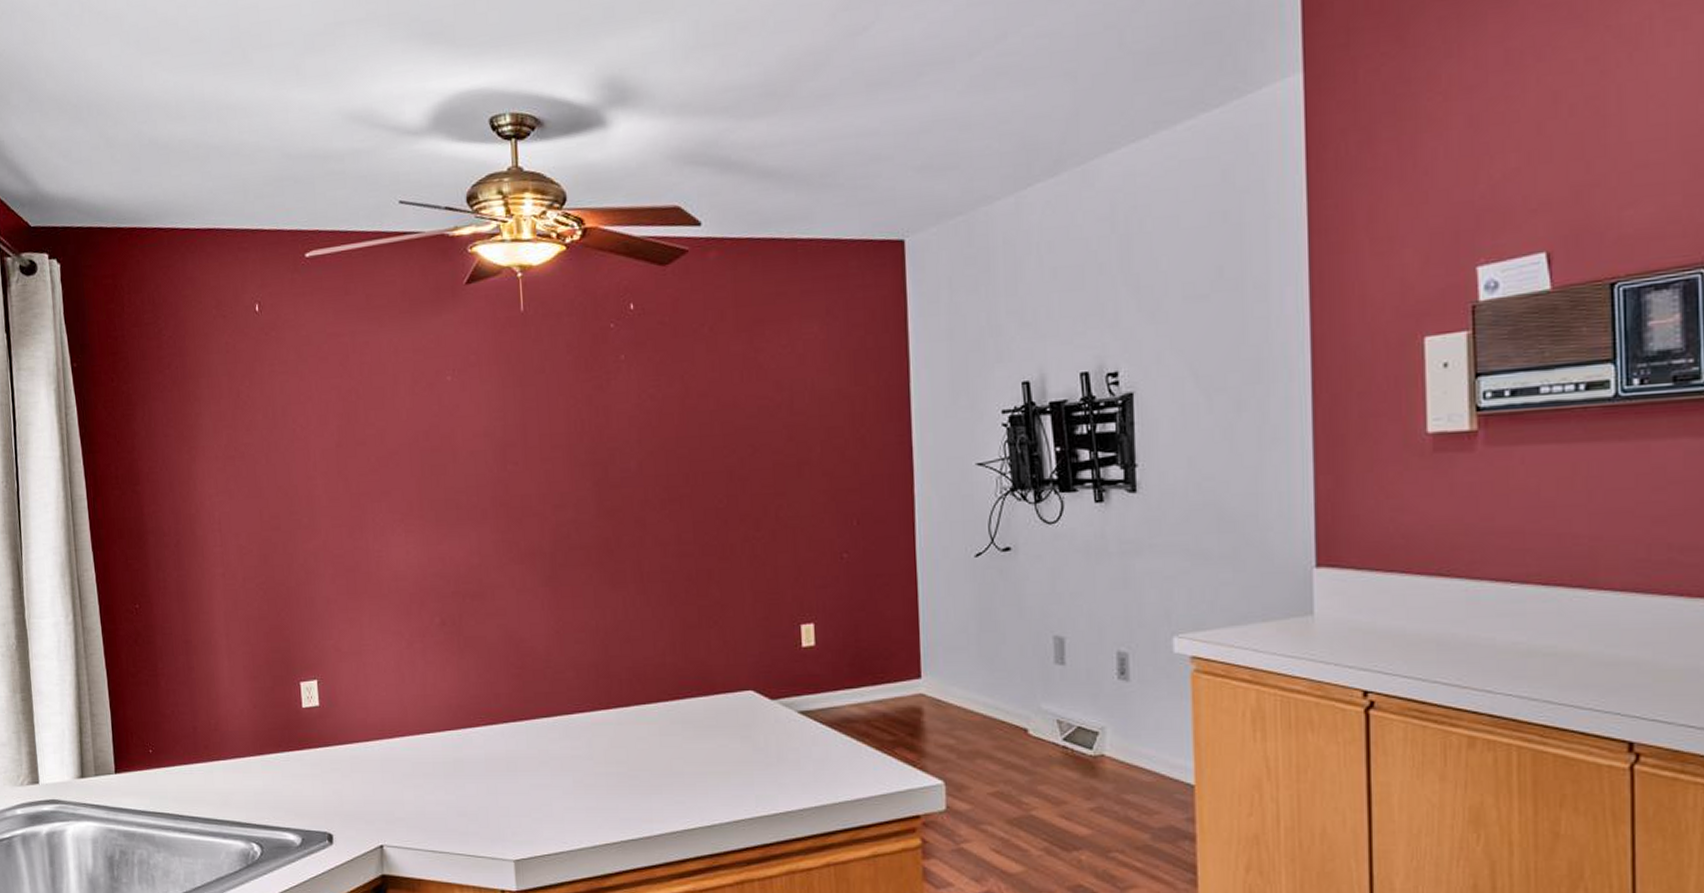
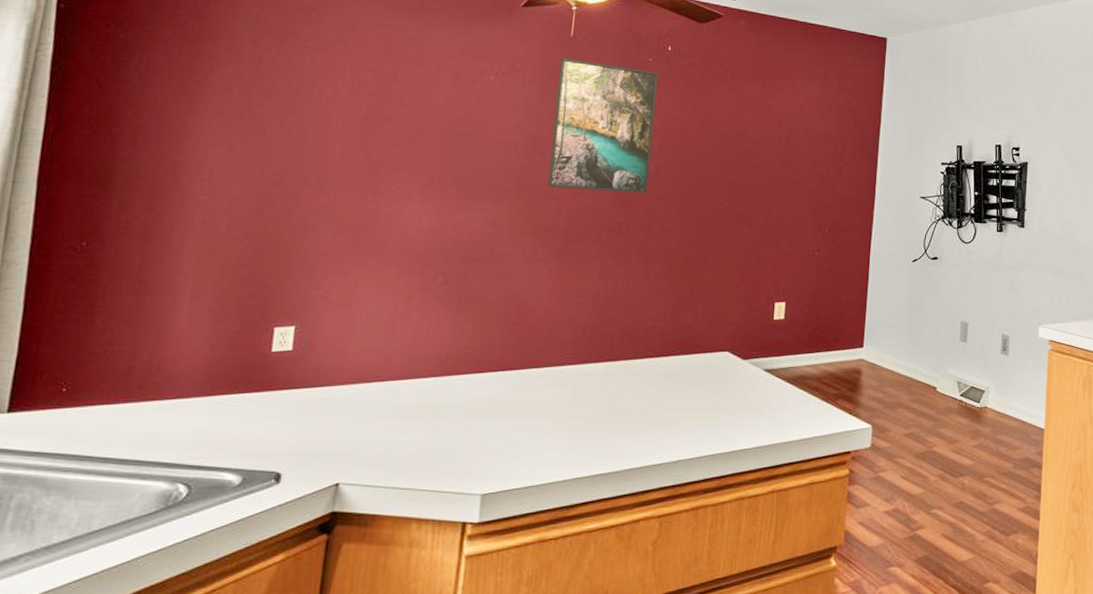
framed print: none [514,339,633,503] -> present [547,57,658,194]

